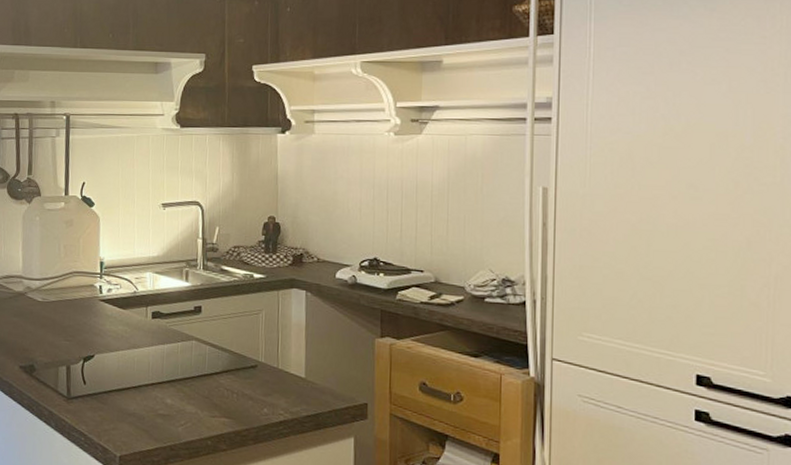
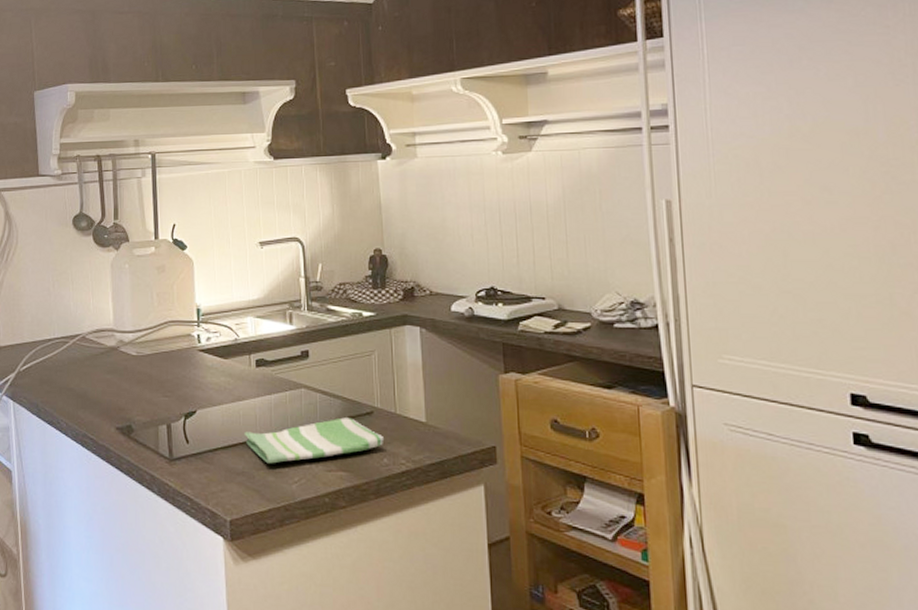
dish towel: none [137,369,266,408] -> present [243,417,385,464]

